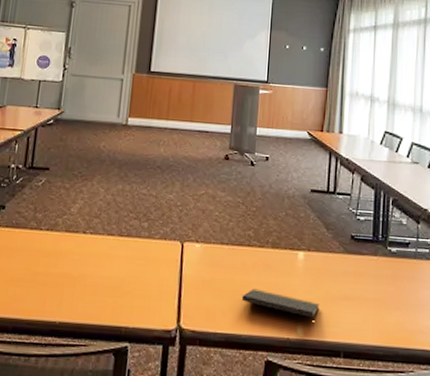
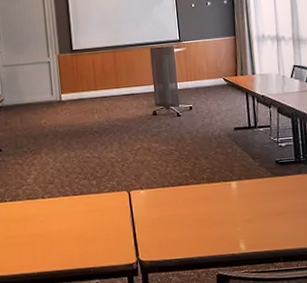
notepad: present [241,288,320,327] -> none [188,218,257,241]

